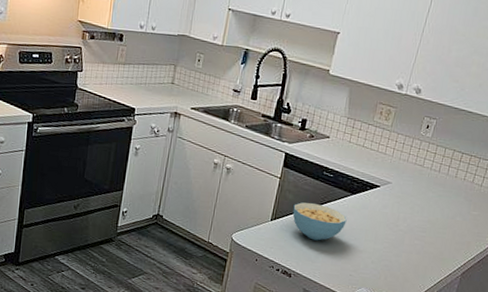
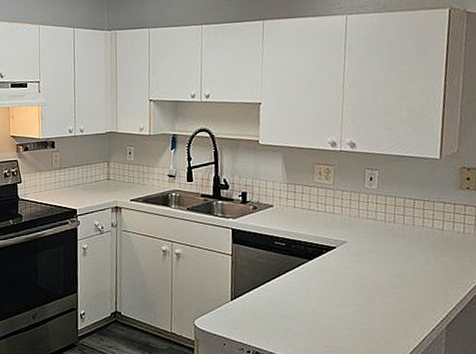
cereal bowl: present [292,202,347,241] -> none [251,276,310,315]

